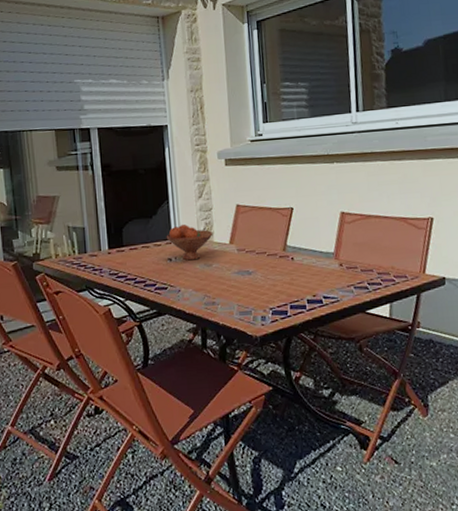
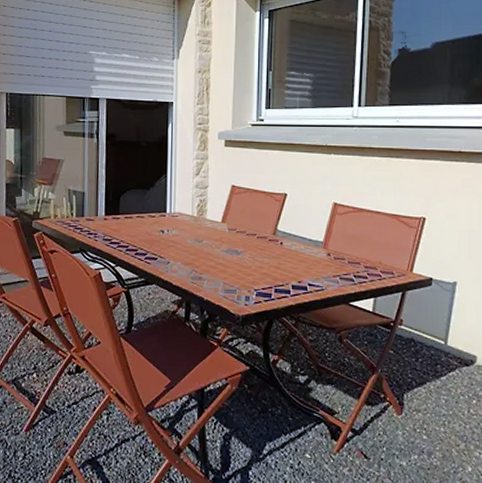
fruit bowl: present [166,225,213,261] -> none [161,199,207,235]

